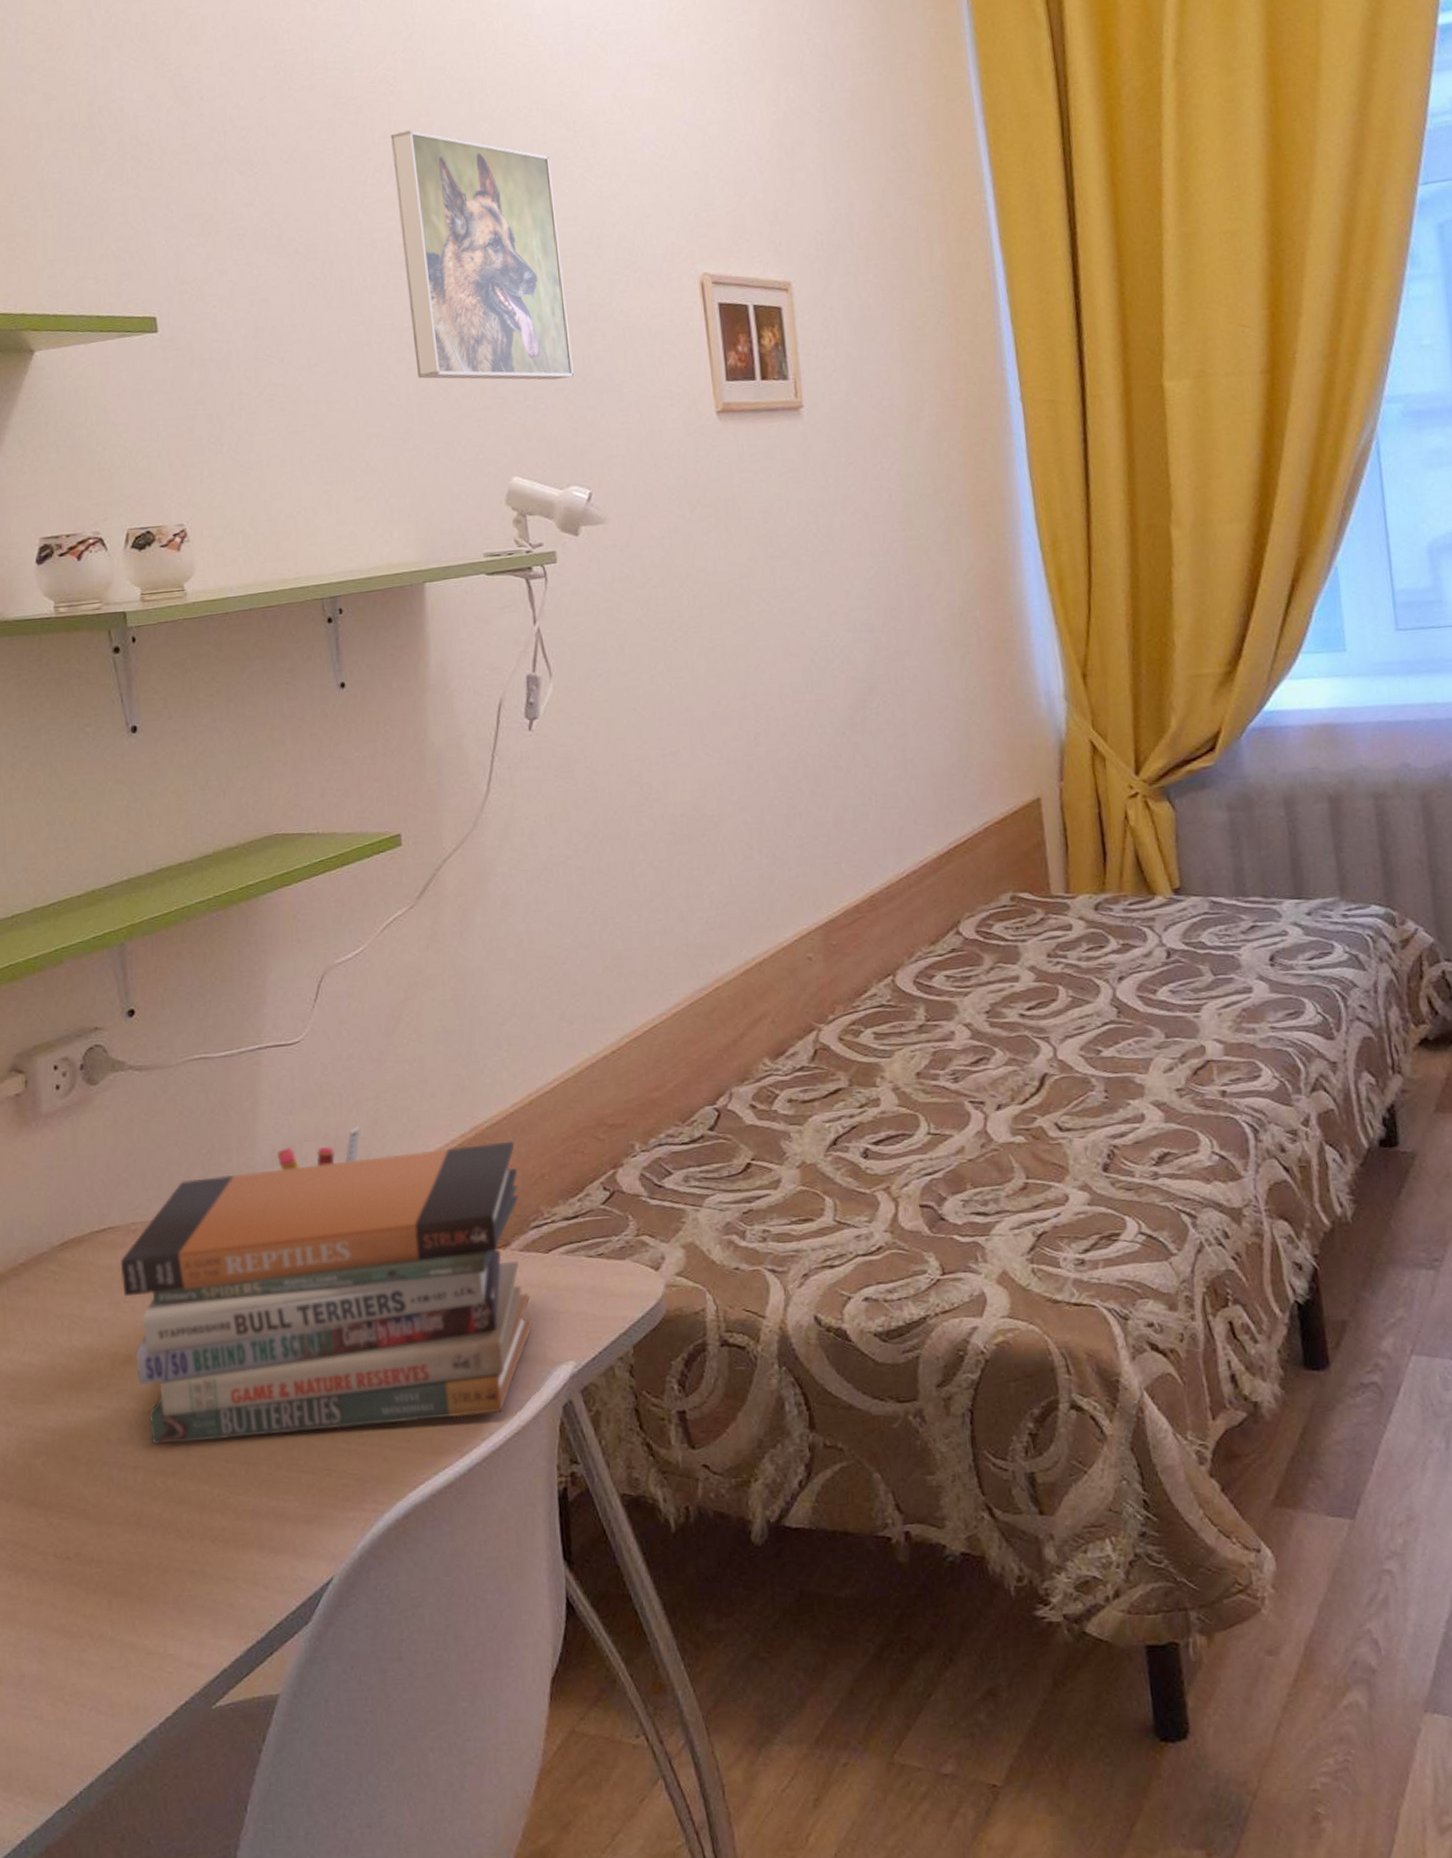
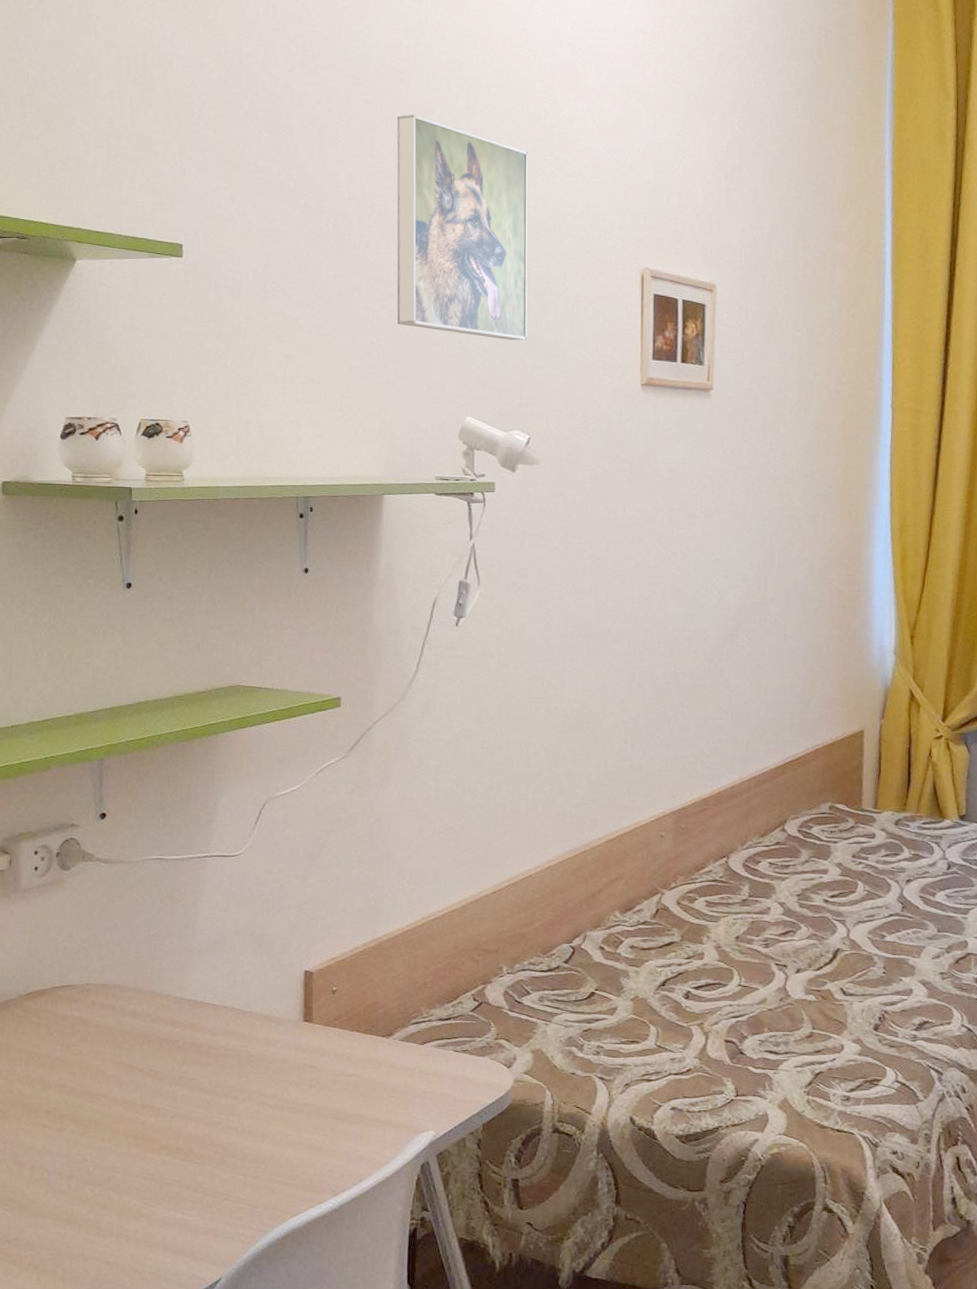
book stack: present [120,1141,533,1445] -> none [73,953,406,1166]
pen holder: present [277,1126,361,1170] -> none [211,928,282,956]

